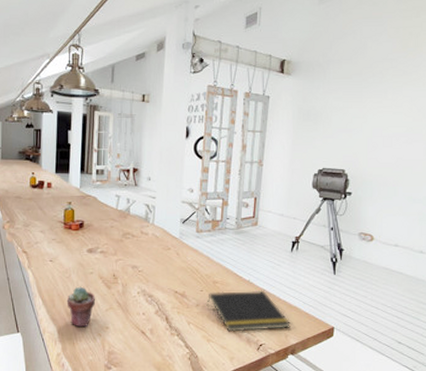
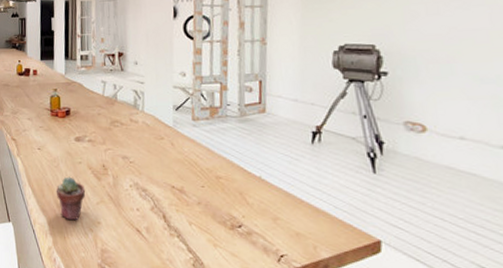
notepad: present [208,290,292,332] -> none [211,188,321,238]

